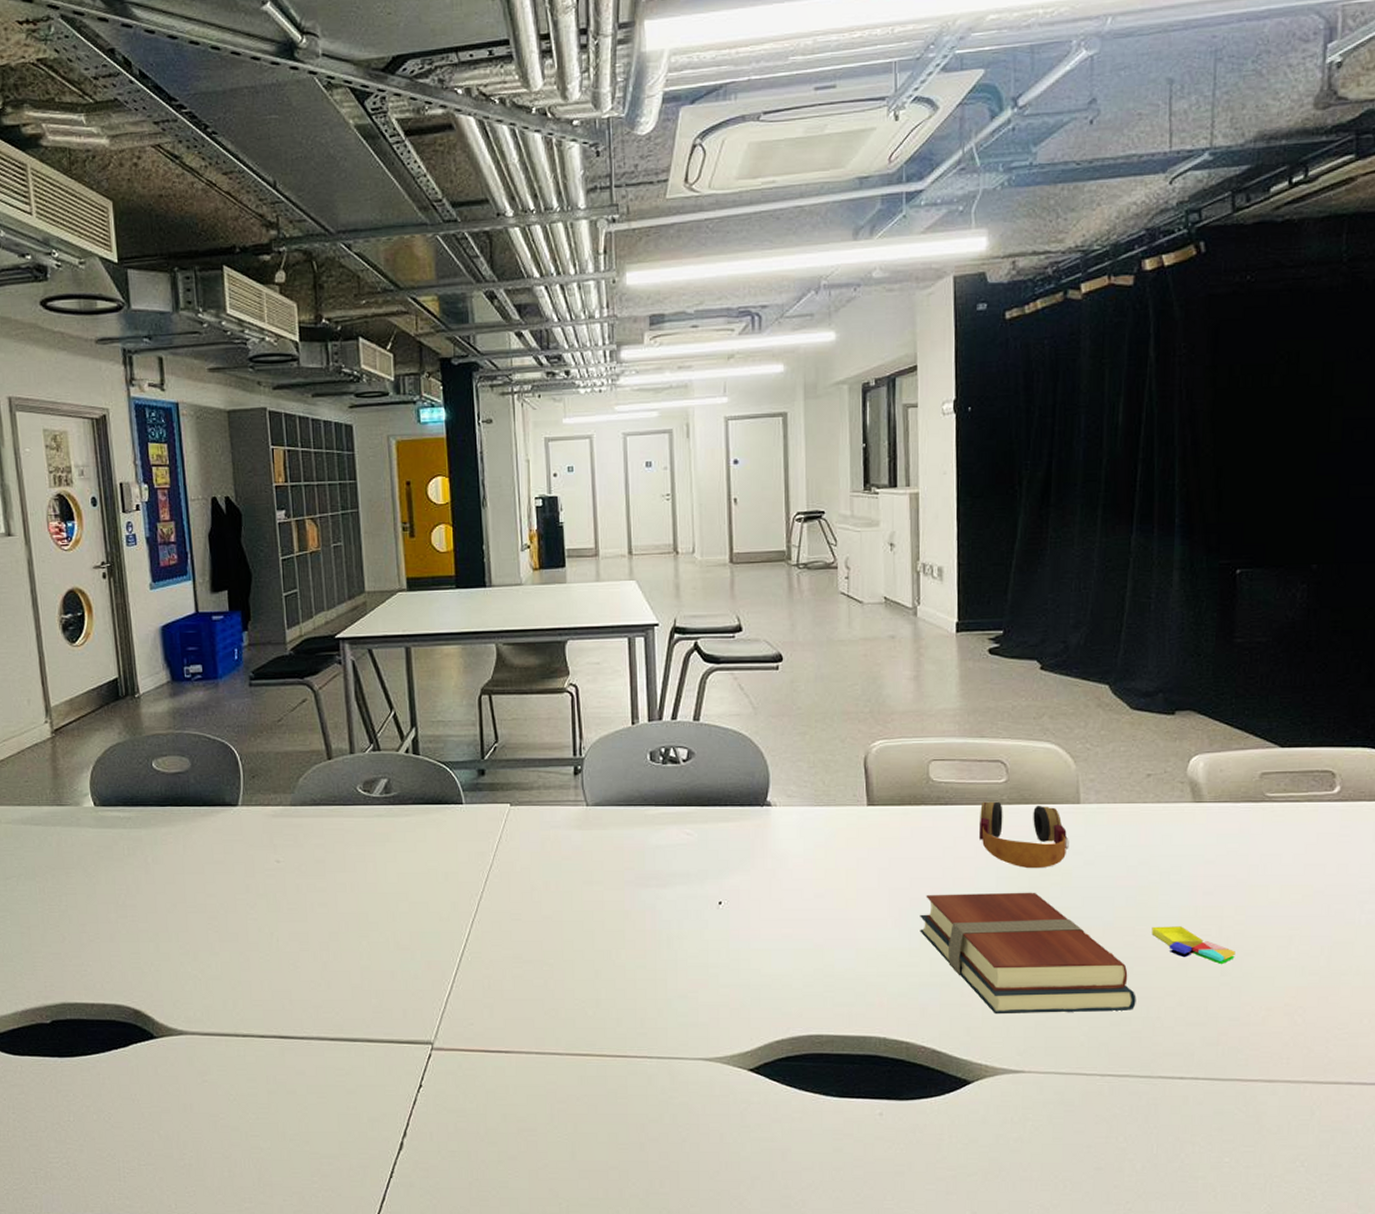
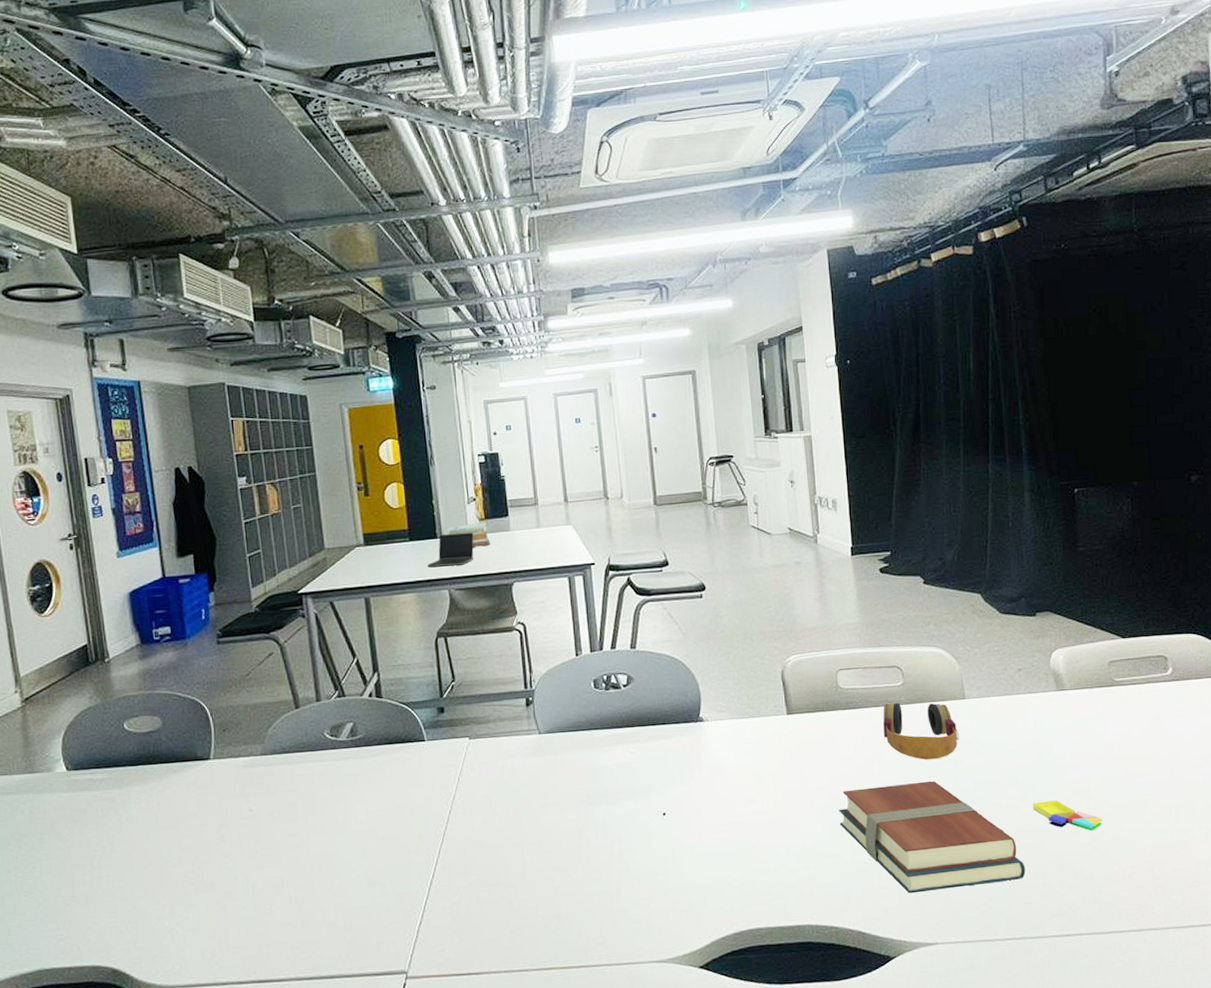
laptop computer: none [474,583,526,619] -> present [427,533,474,568]
books: none [497,572,544,599] -> present [446,522,490,547]

